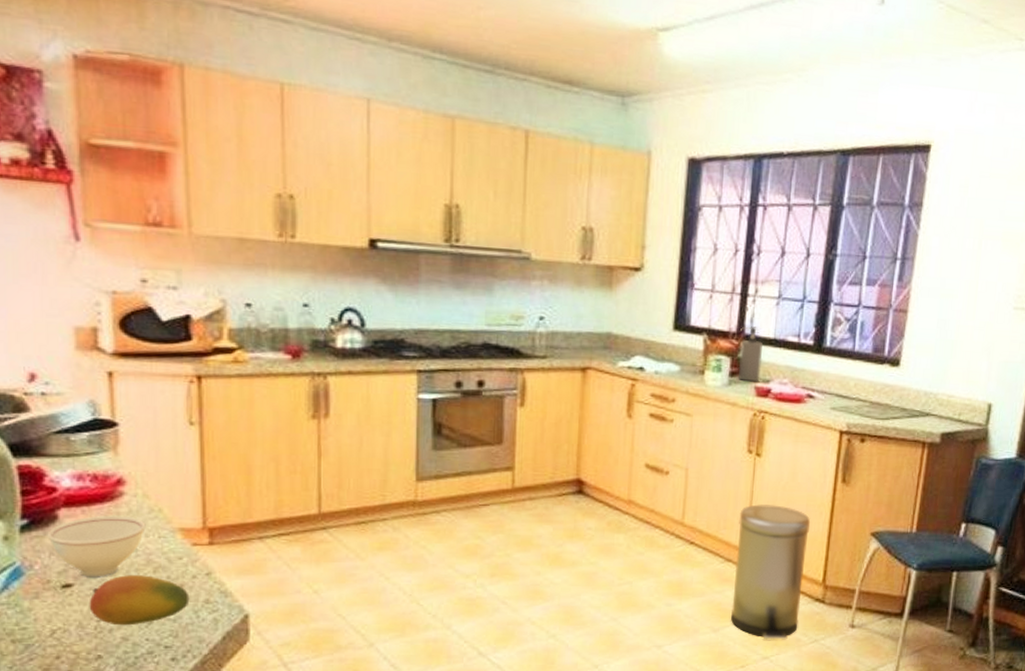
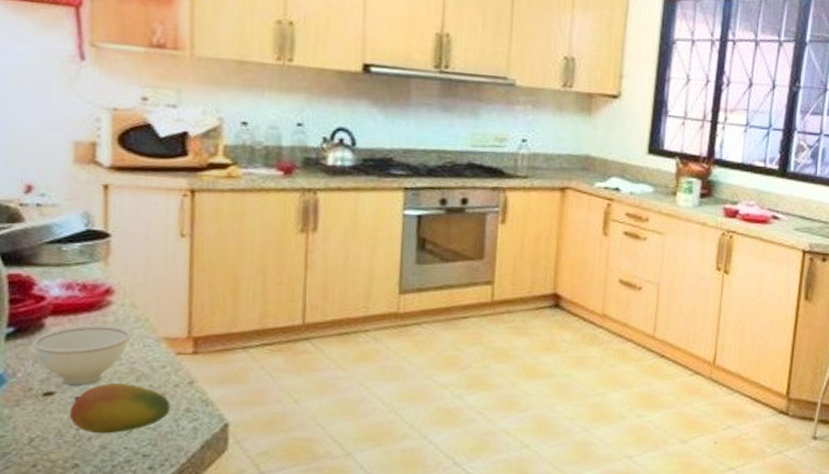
pedal bin: present [731,504,811,640] -> none [699,319,775,451]
soap dispenser: present [738,326,763,382] -> none [708,151,731,204]

